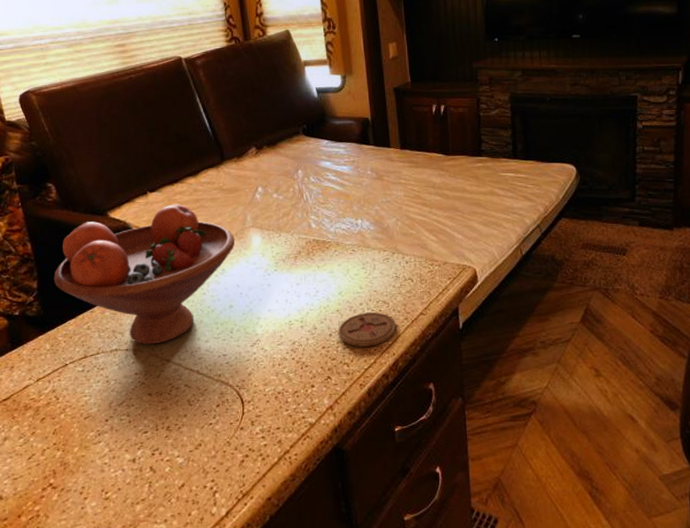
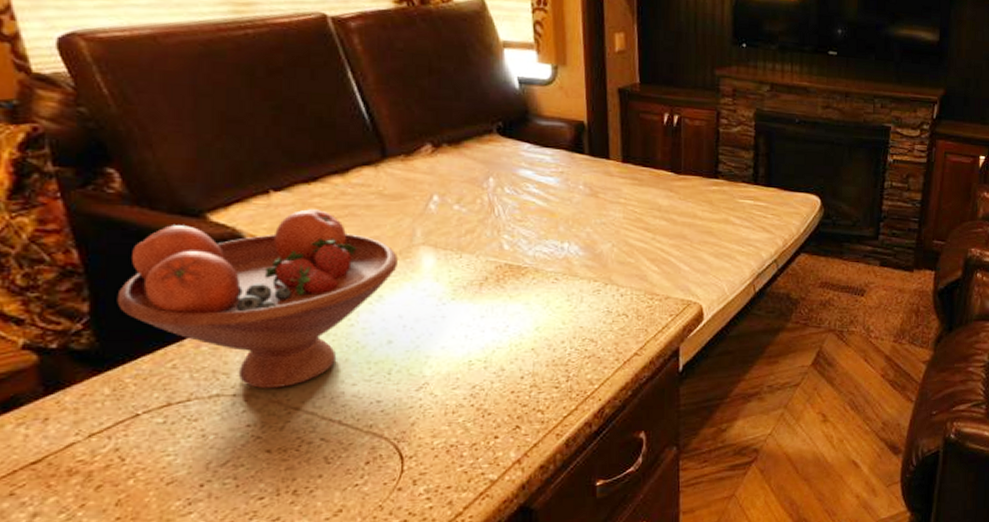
coaster: present [338,312,397,347] -> none [532,352,606,392]

